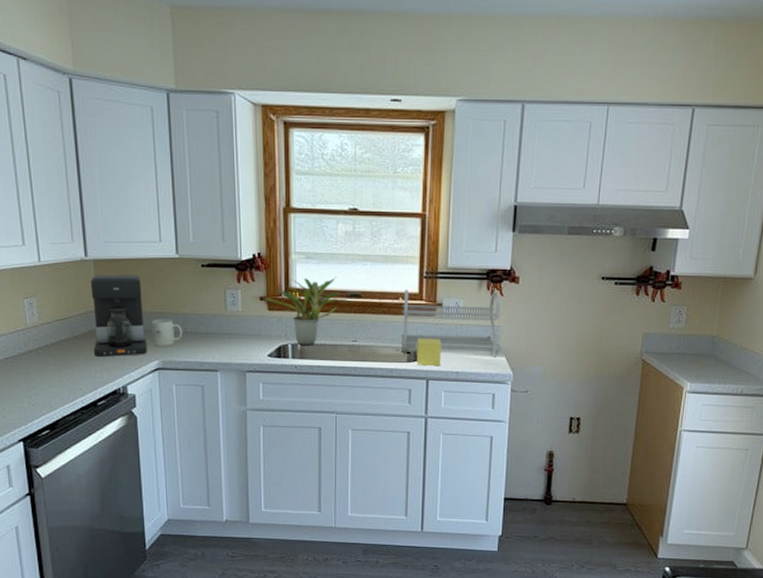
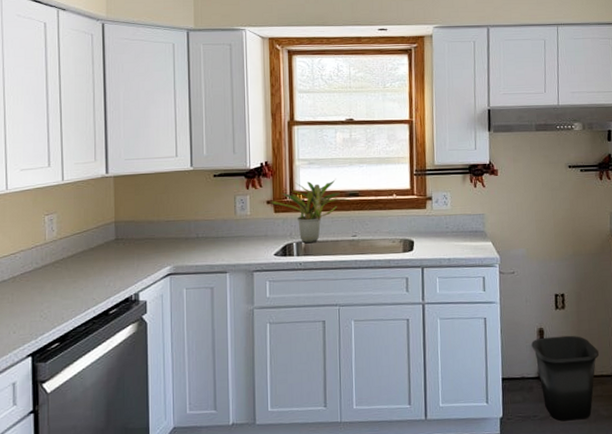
coffee maker: present [90,275,147,358] -> none [108,187,160,267]
mug: present [150,319,183,346] -> none [164,226,195,253]
dish rack: present [400,289,501,357] -> none [395,184,484,246]
sponge: present [417,338,441,366] -> none [411,228,434,255]
waste bin: none [539,460,612,544] -> present [531,335,600,421]

